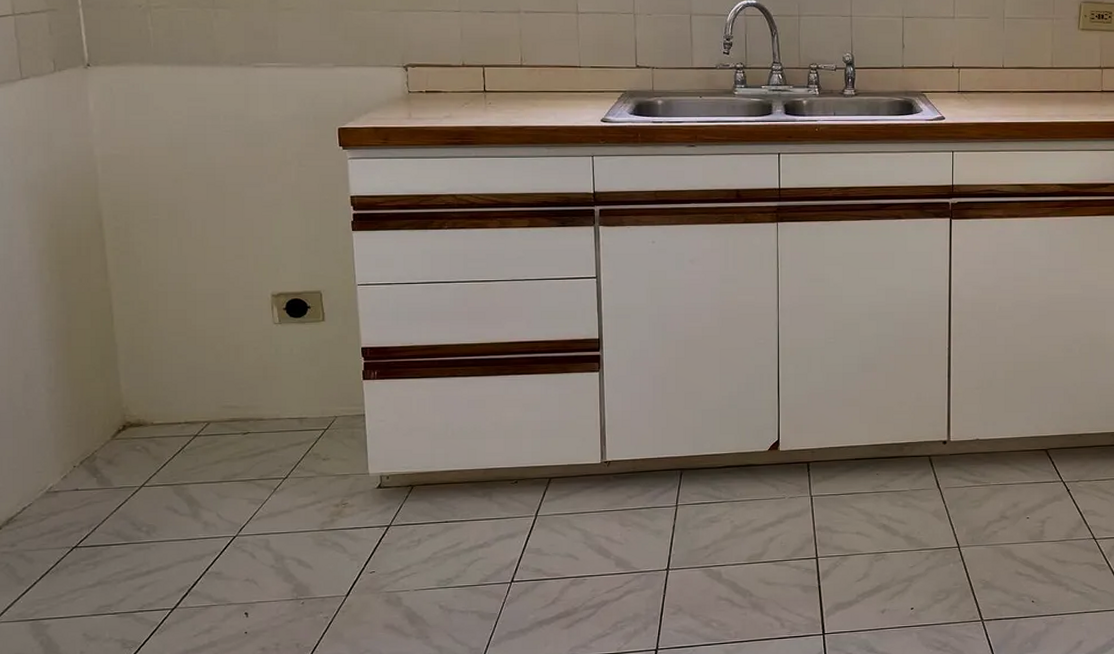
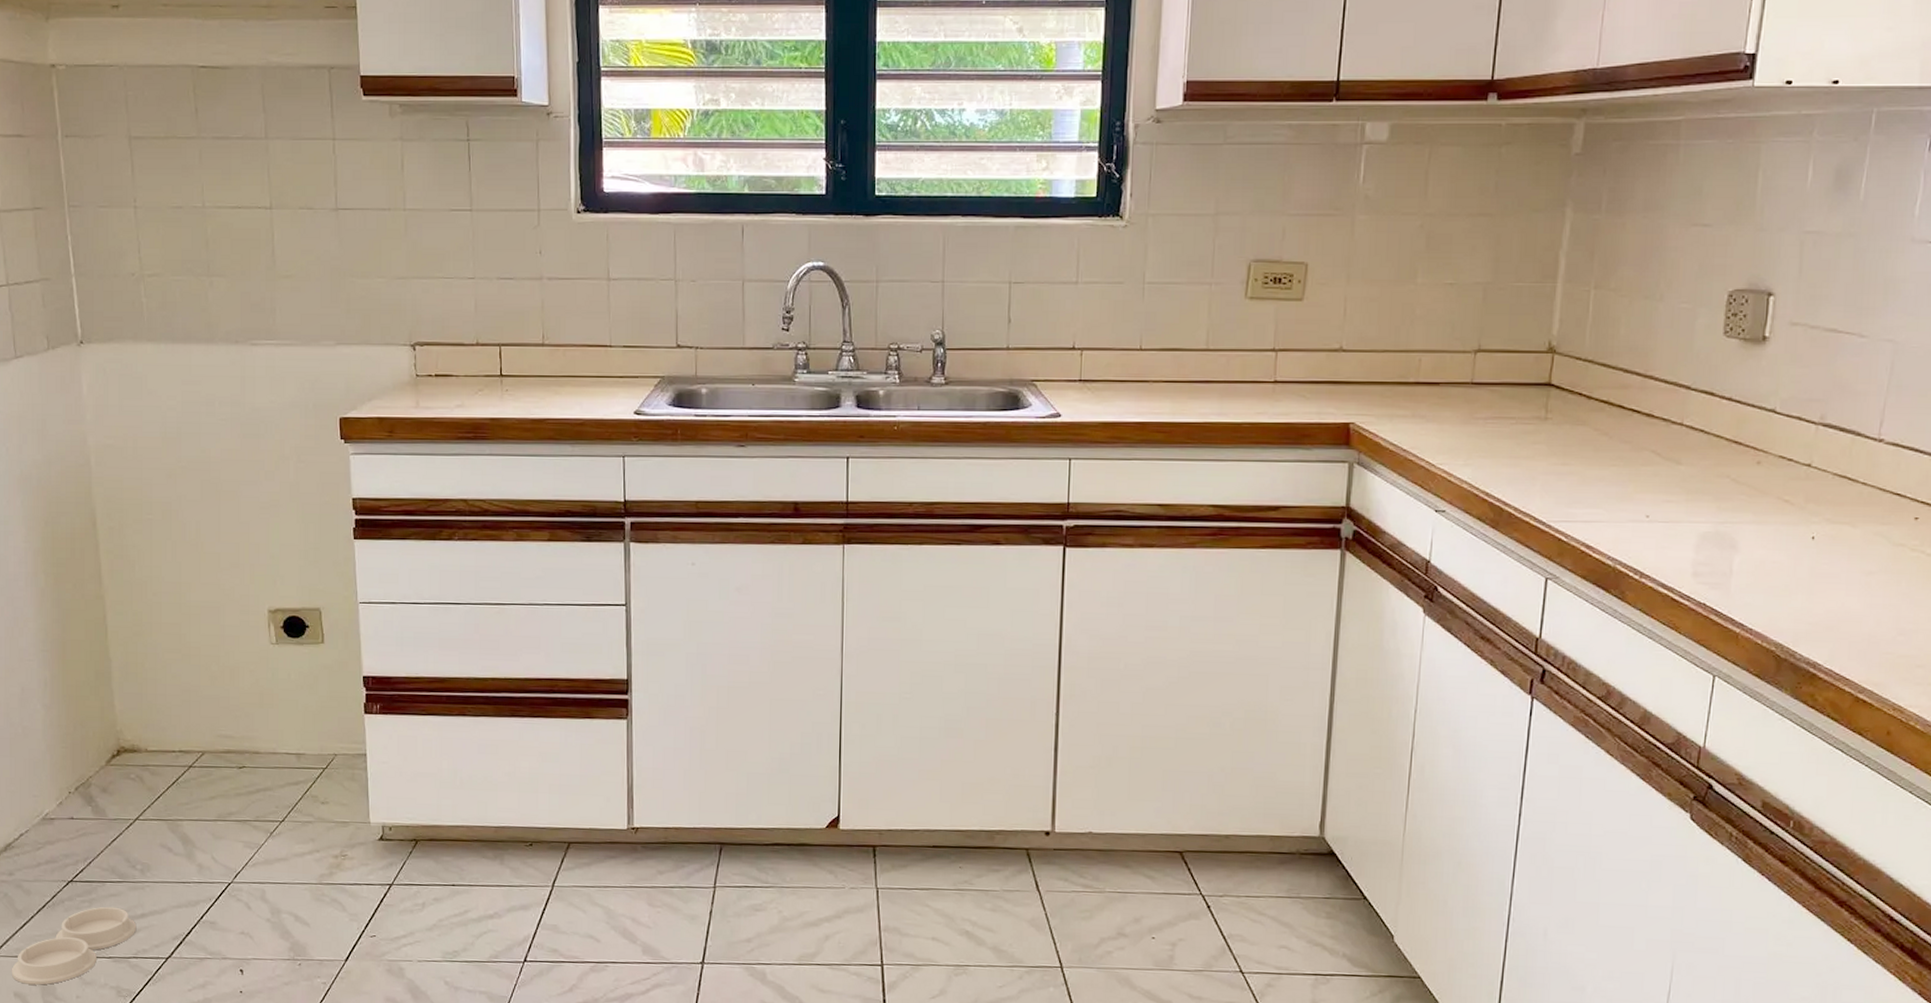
pet bowl: none [12,567,142,646] -> present [11,906,137,985]

